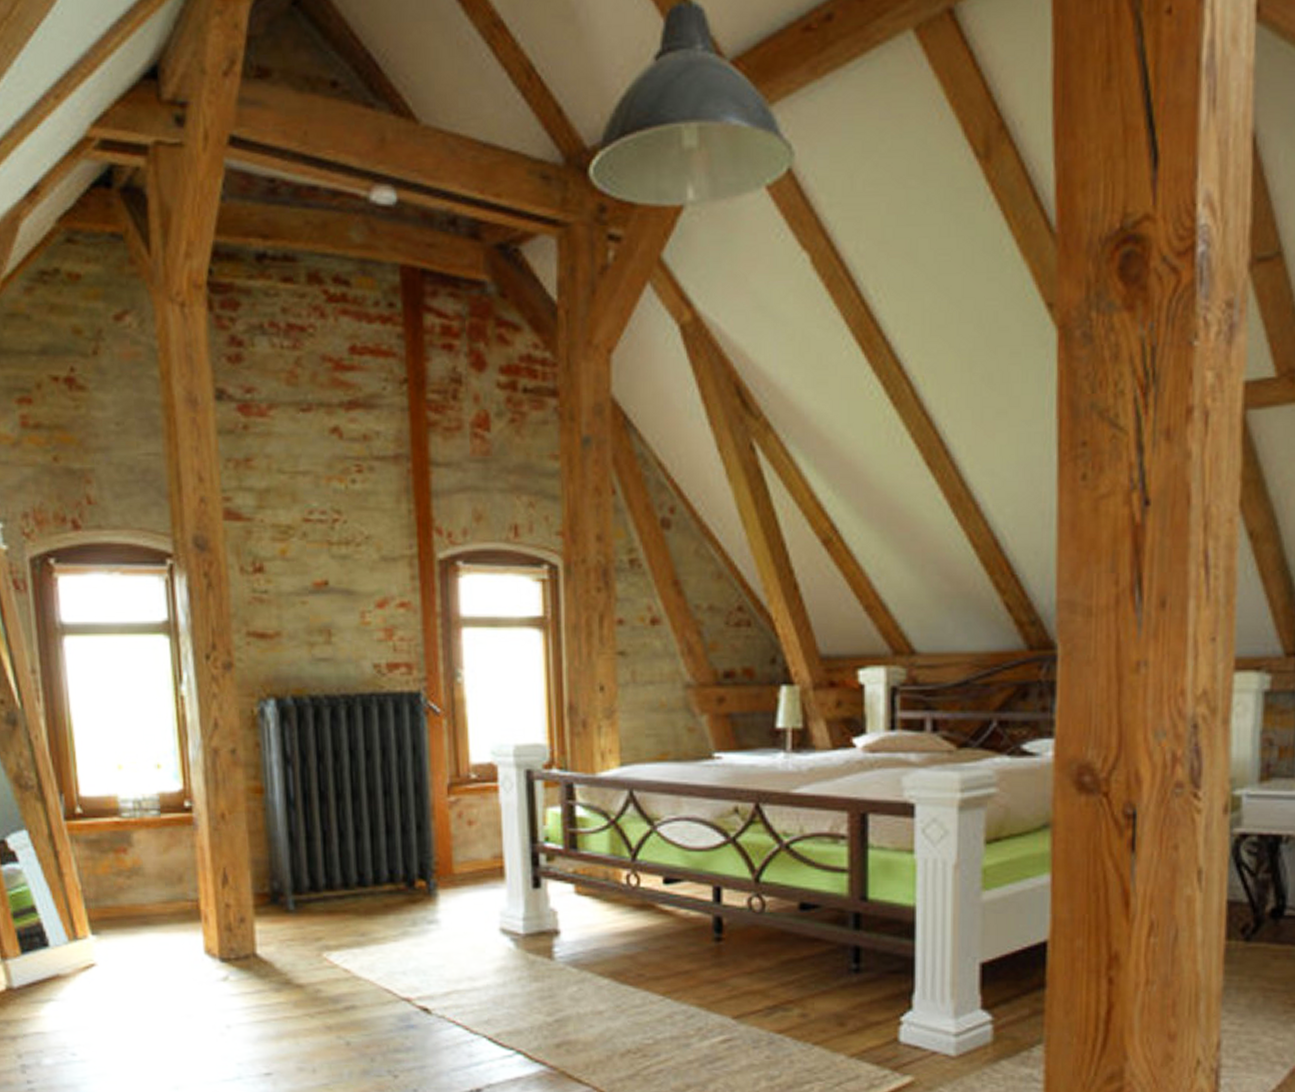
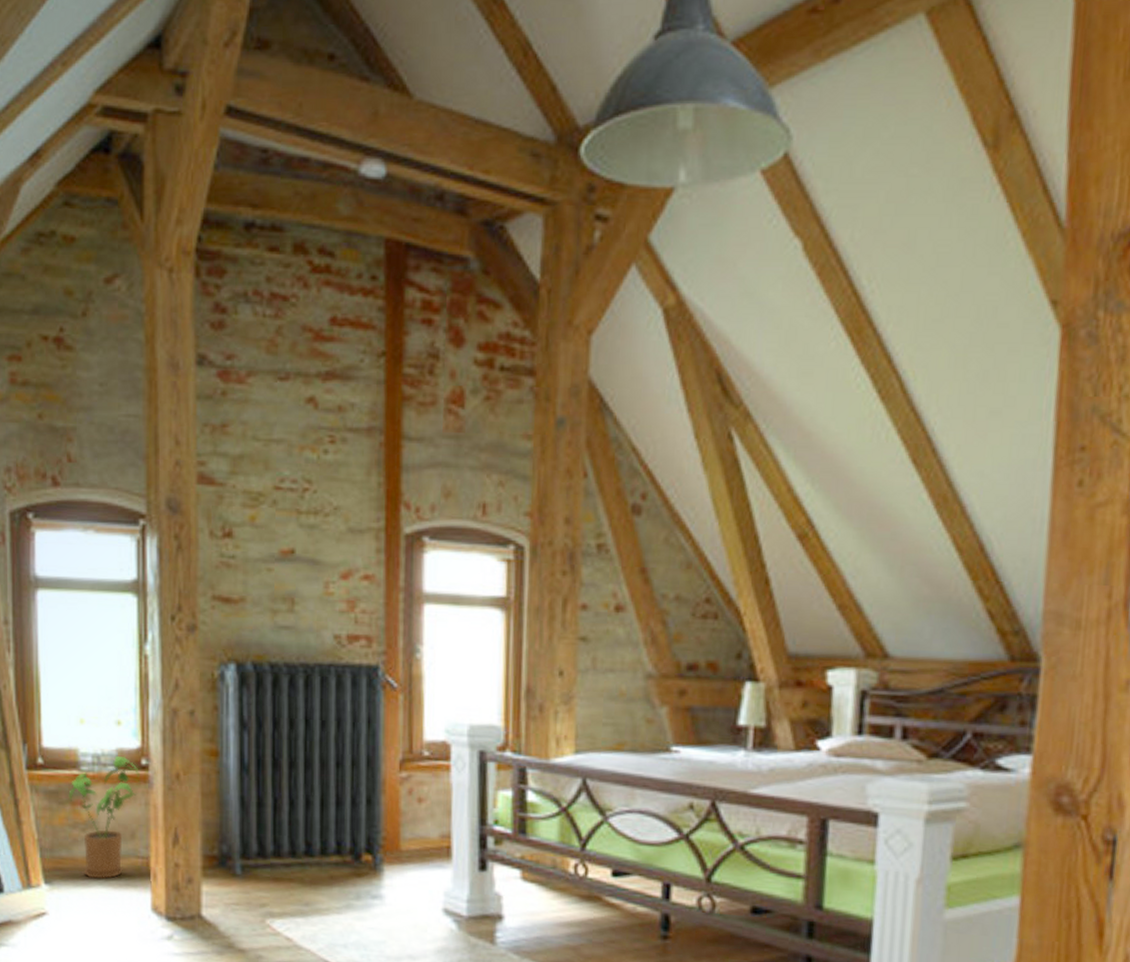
house plant: none [110,799,183,926] -> present [68,756,139,880]

